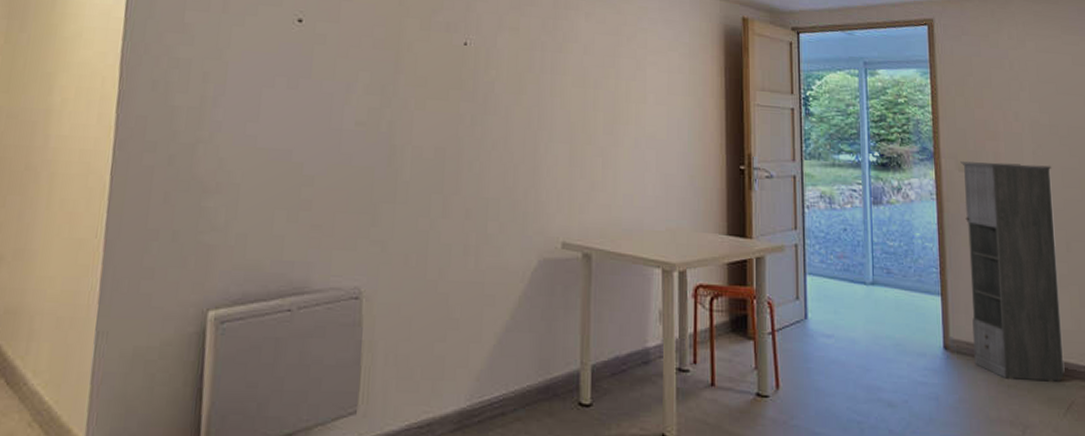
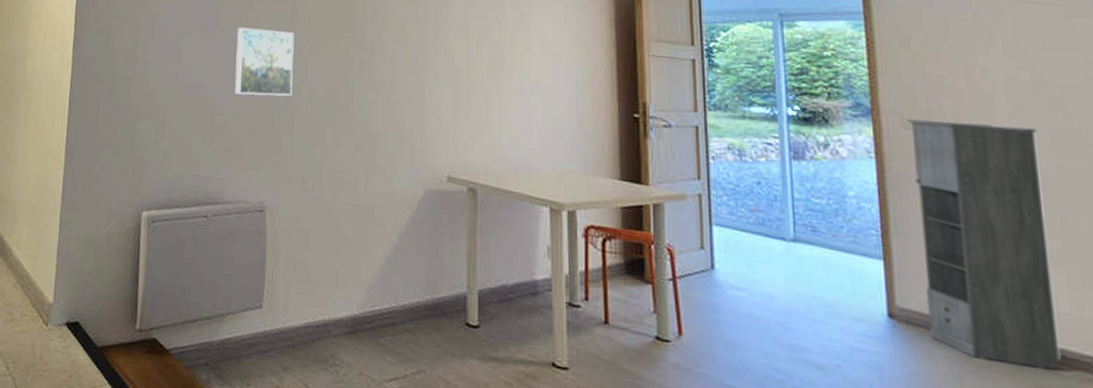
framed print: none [327,78,398,160] -> present [235,27,295,97]

